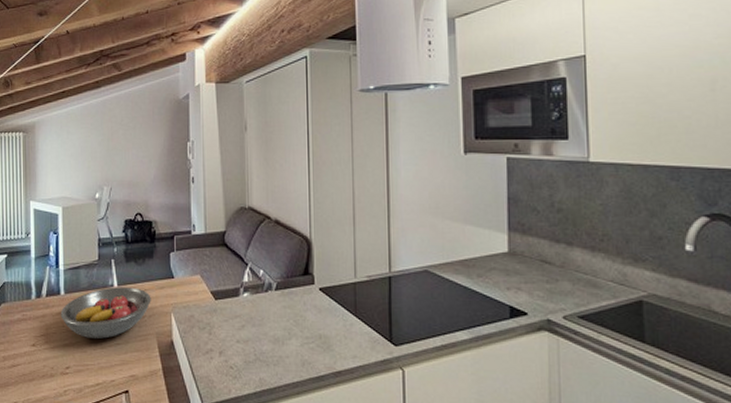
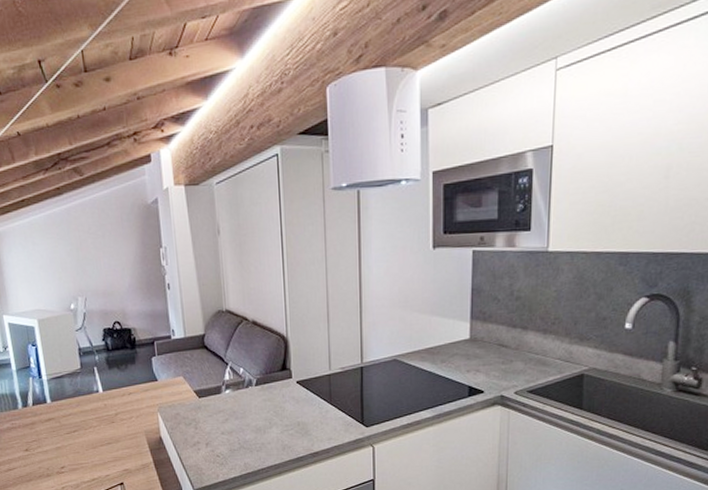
fruit bowl: present [60,287,151,339] -> none [49,392,137,440]

